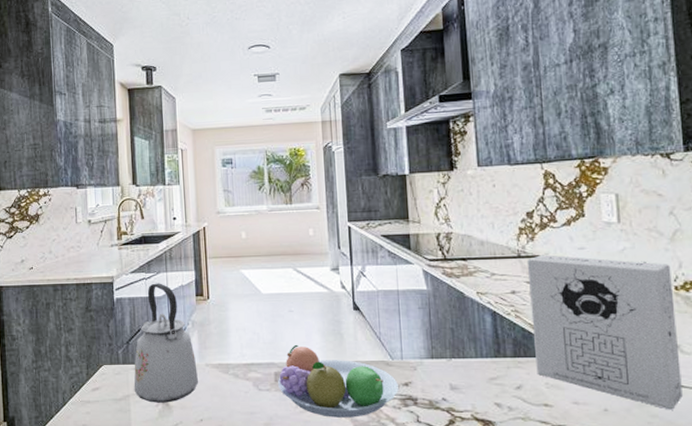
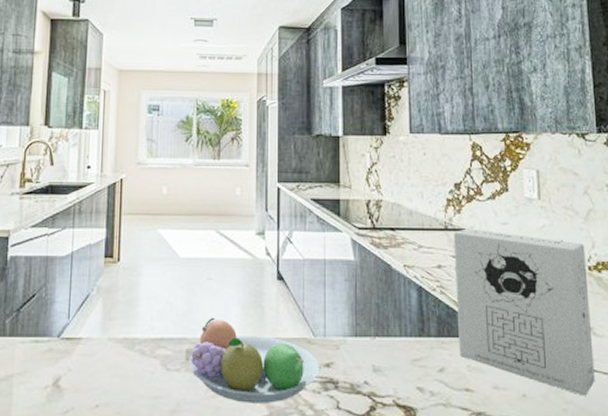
kettle: present [134,283,199,403] -> none [19,240,99,385]

